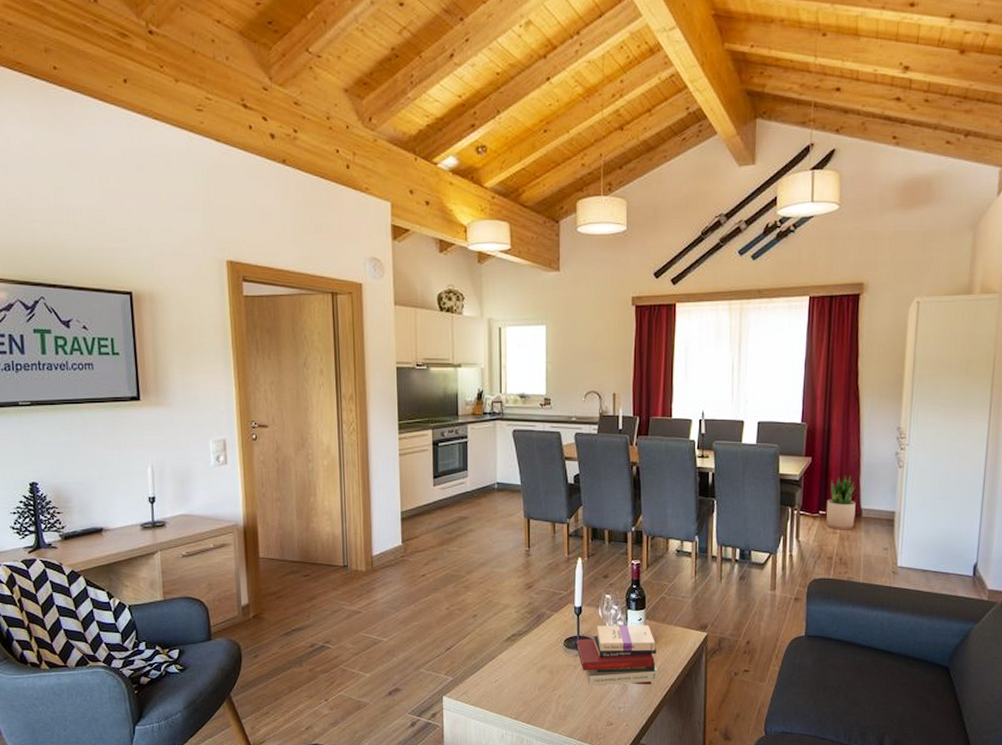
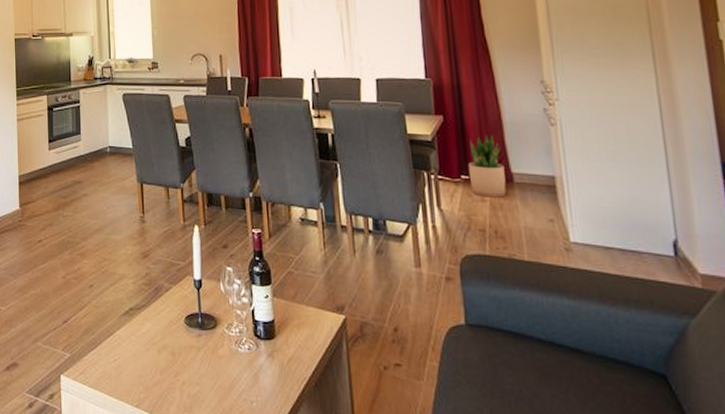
books: present [576,624,659,687] -> none [198,302,294,376]

